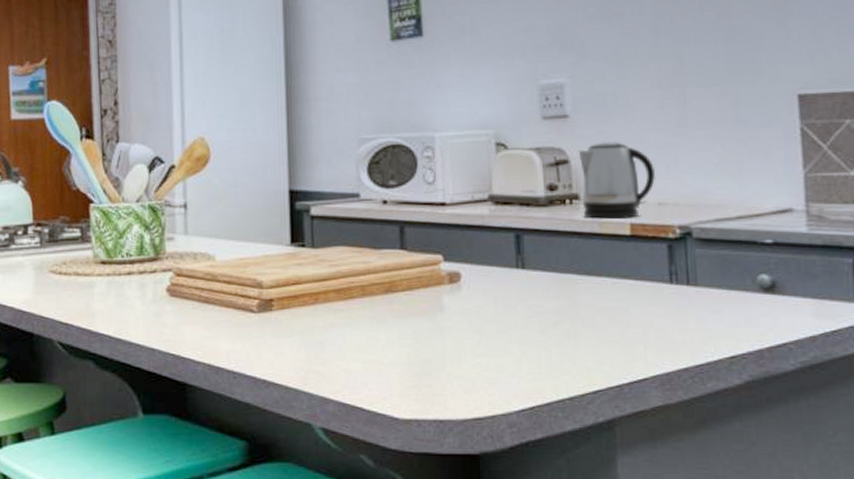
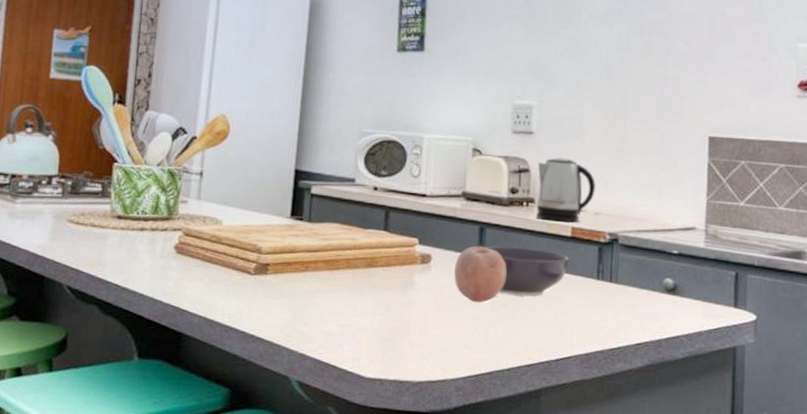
fruit: none [490,257,555,324] -> present [454,246,507,303]
bowl: none [524,253,631,311] -> present [484,246,569,296]

